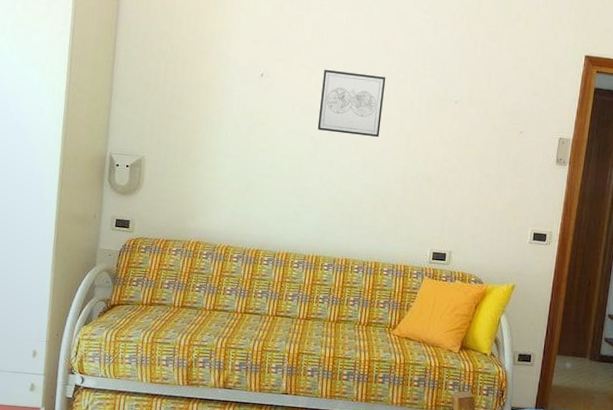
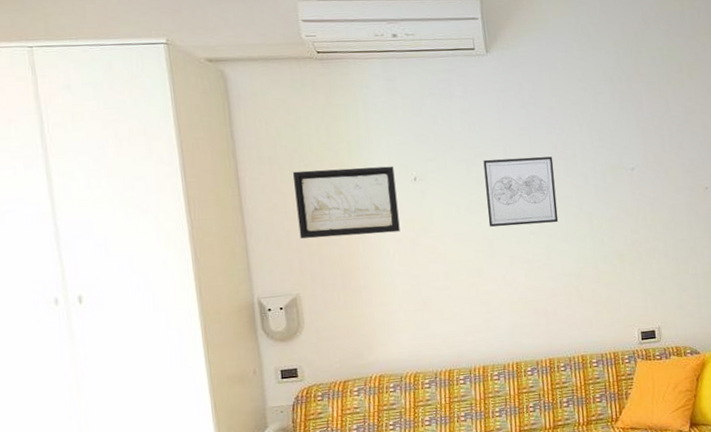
wall art: none [155,50,246,119] -> present [292,166,400,239]

